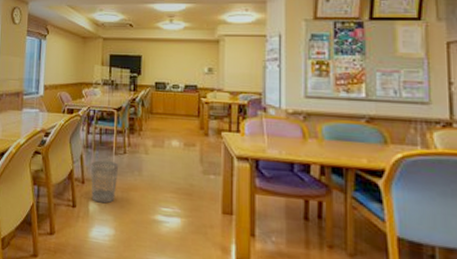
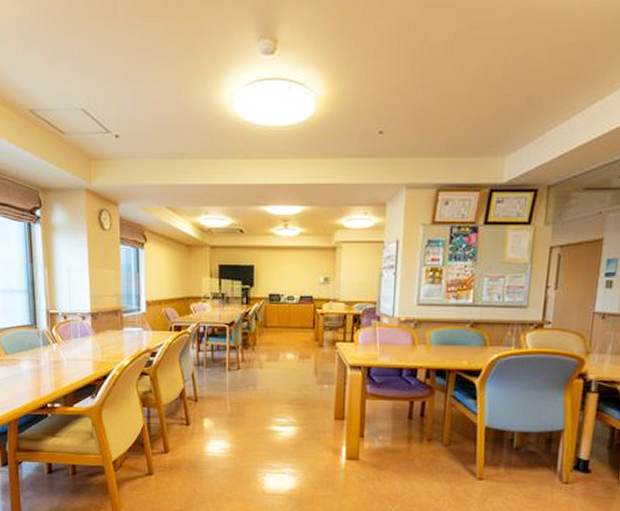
wastebasket: present [90,160,118,204] -> none [203,377,232,419]

